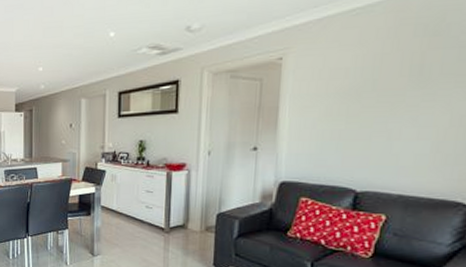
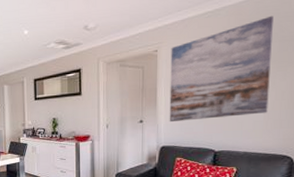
wall art: none [293,12,453,152] -> present [169,15,273,123]

